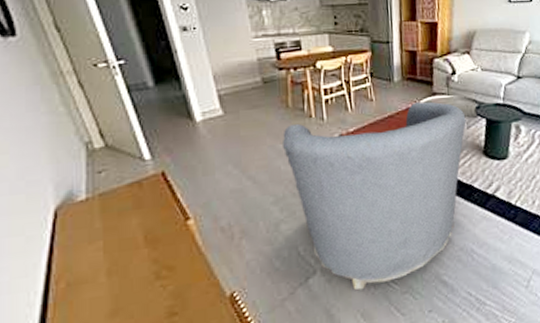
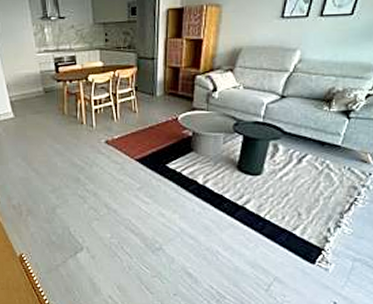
armchair: present [282,101,466,291] -> none [59,116,223,269]

